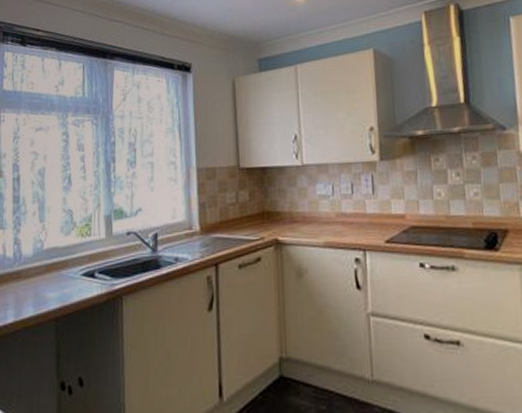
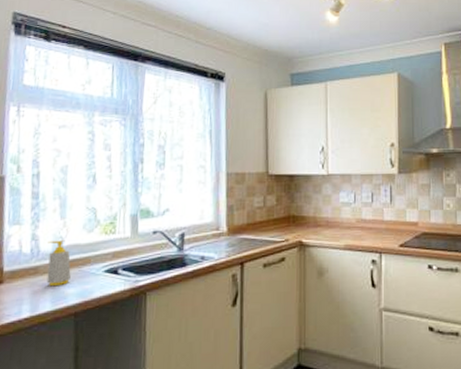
soap bottle: none [29,244,51,291] -> present [46,240,71,287]

